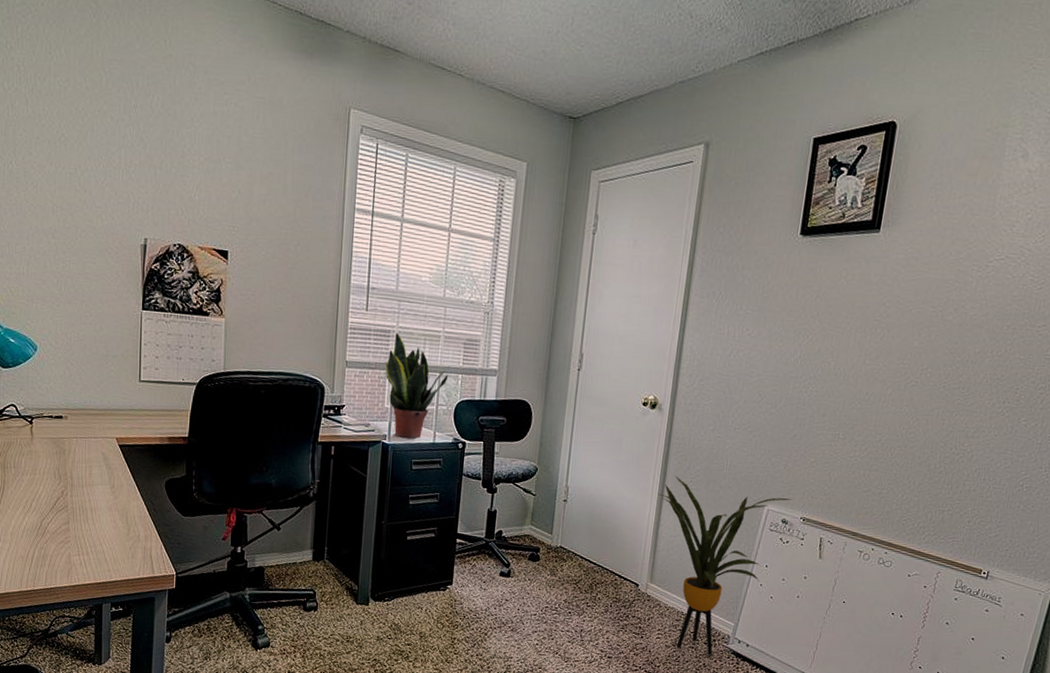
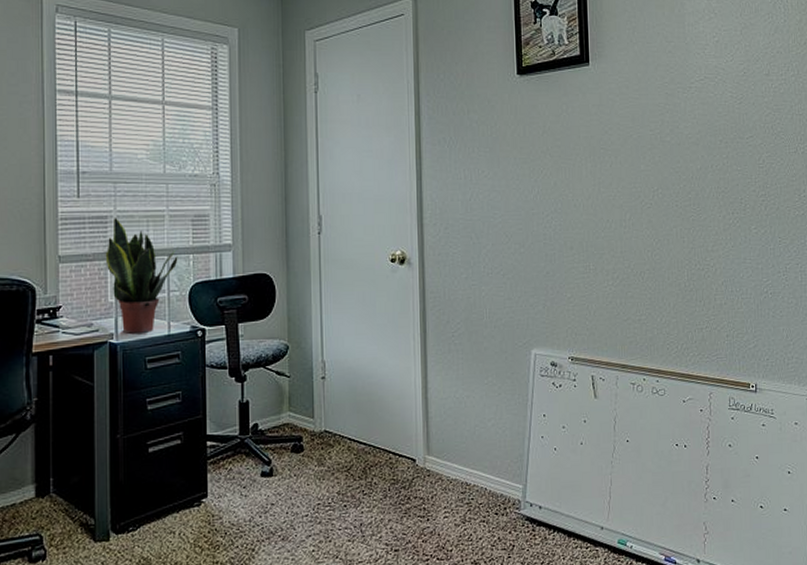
house plant: present [658,476,792,655] -> none [420,332,556,527]

